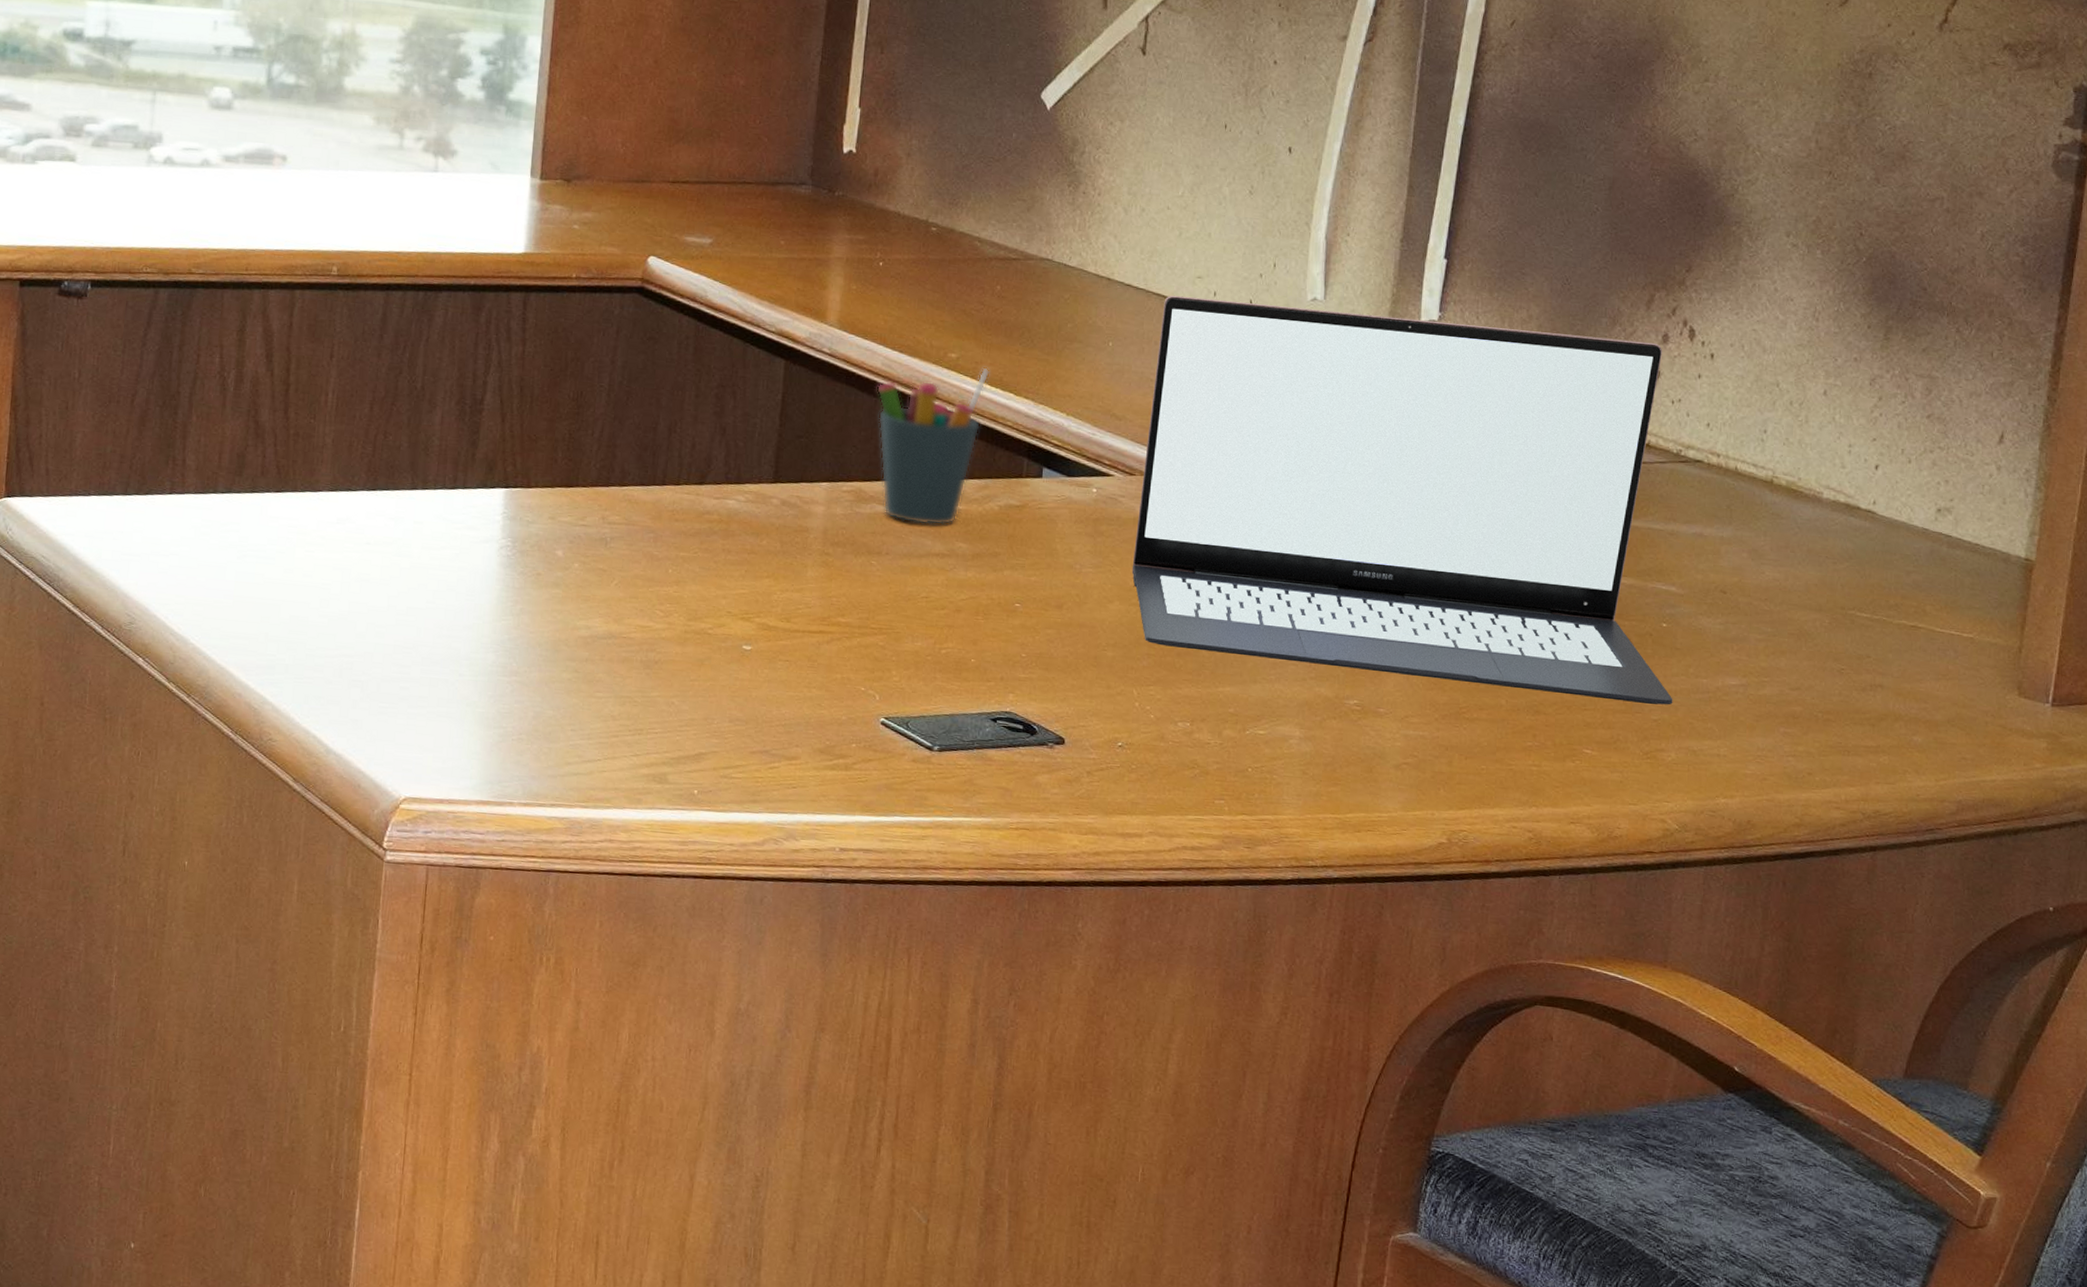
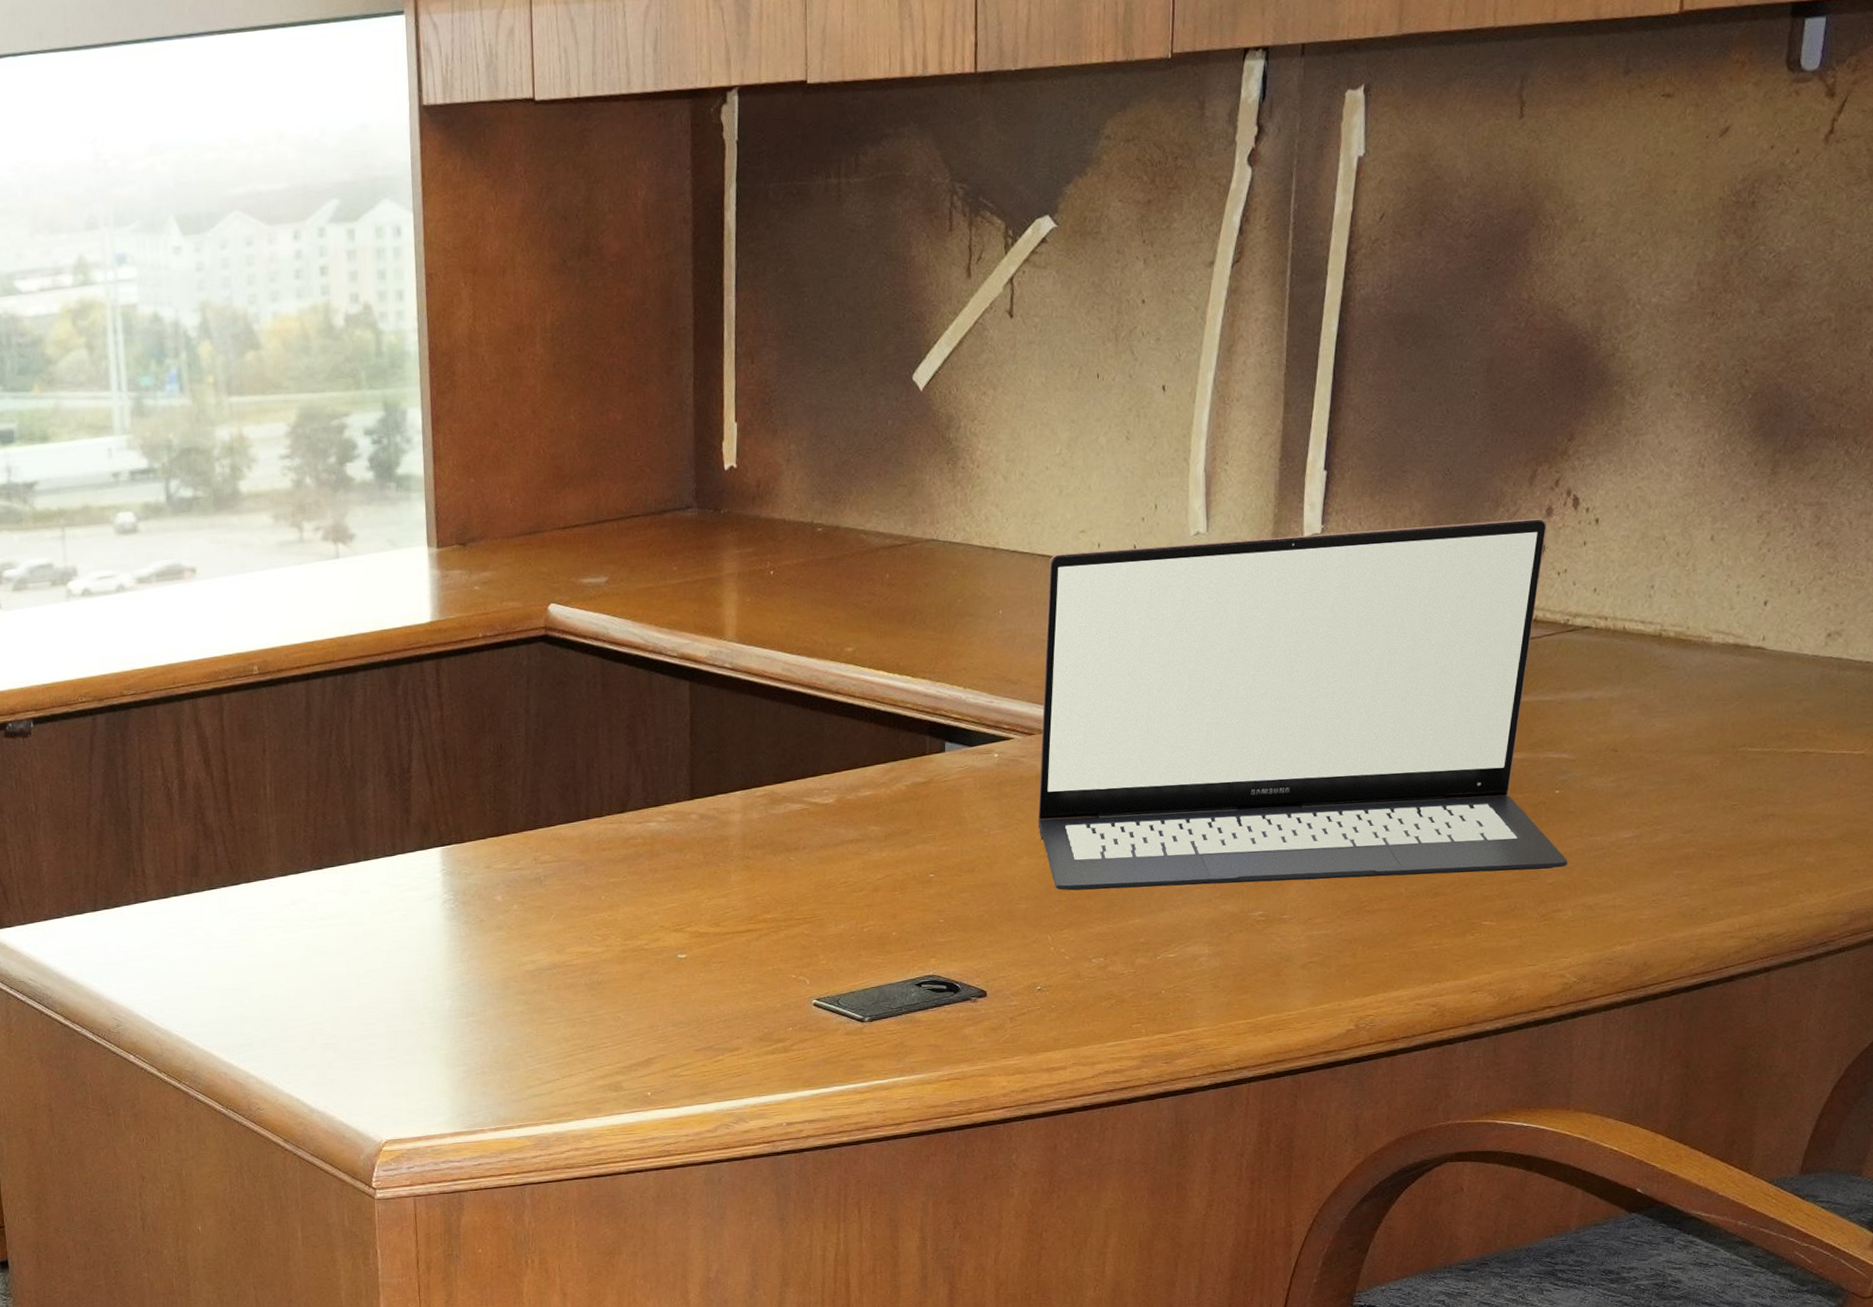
pen holder: present [876,367,990,526] -> none [779,655,887,816]

